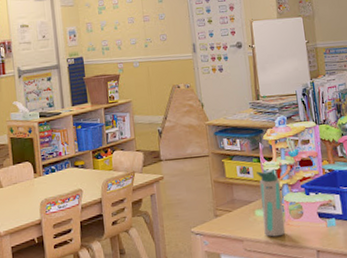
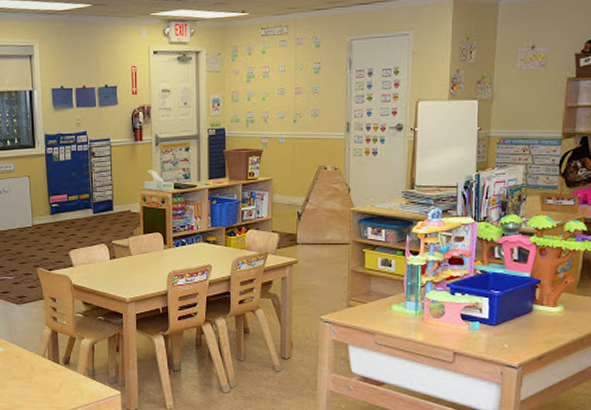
water bottle: present [256,170,286,237] -> none [398,265,424,334]

